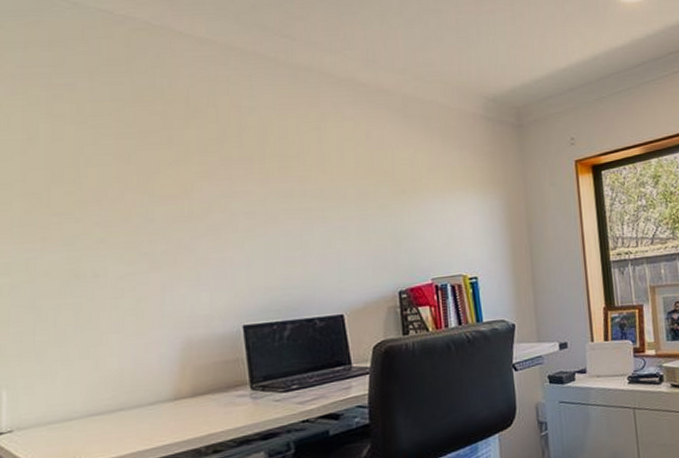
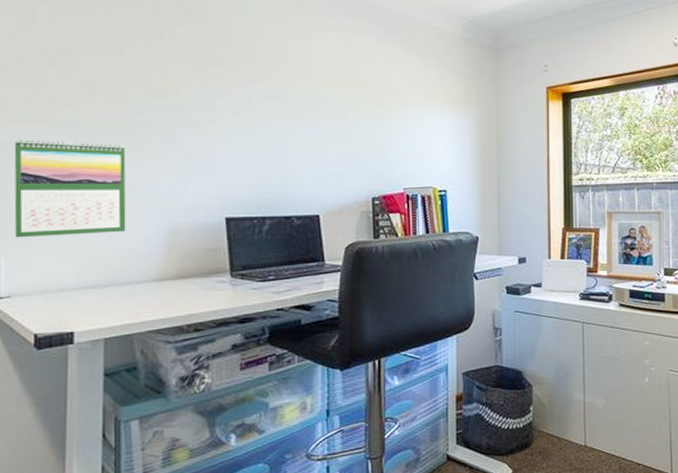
calendar: none [16,256,137,366] -> present [14,139,126,238]

